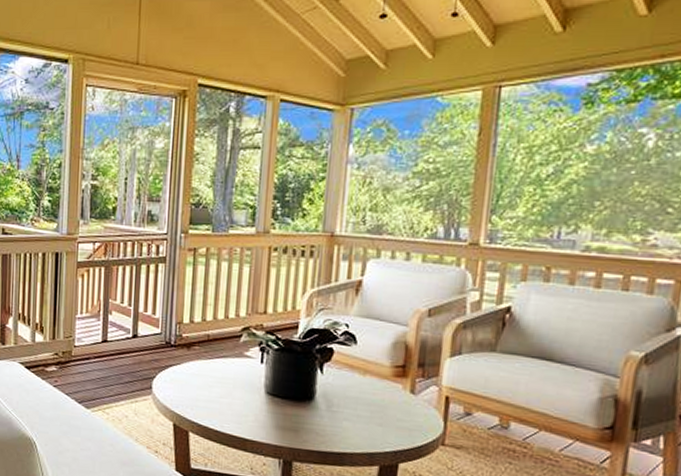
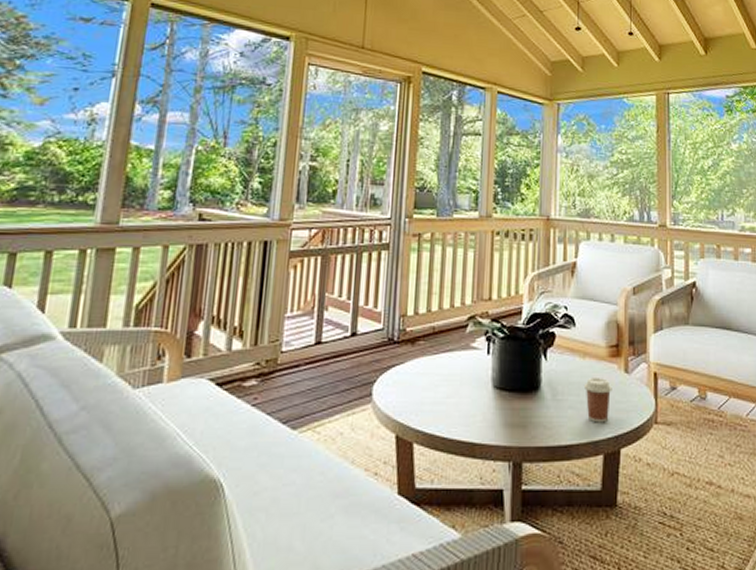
coffee cup: none [361,394,395,438] -> present [583,378,612,423]

